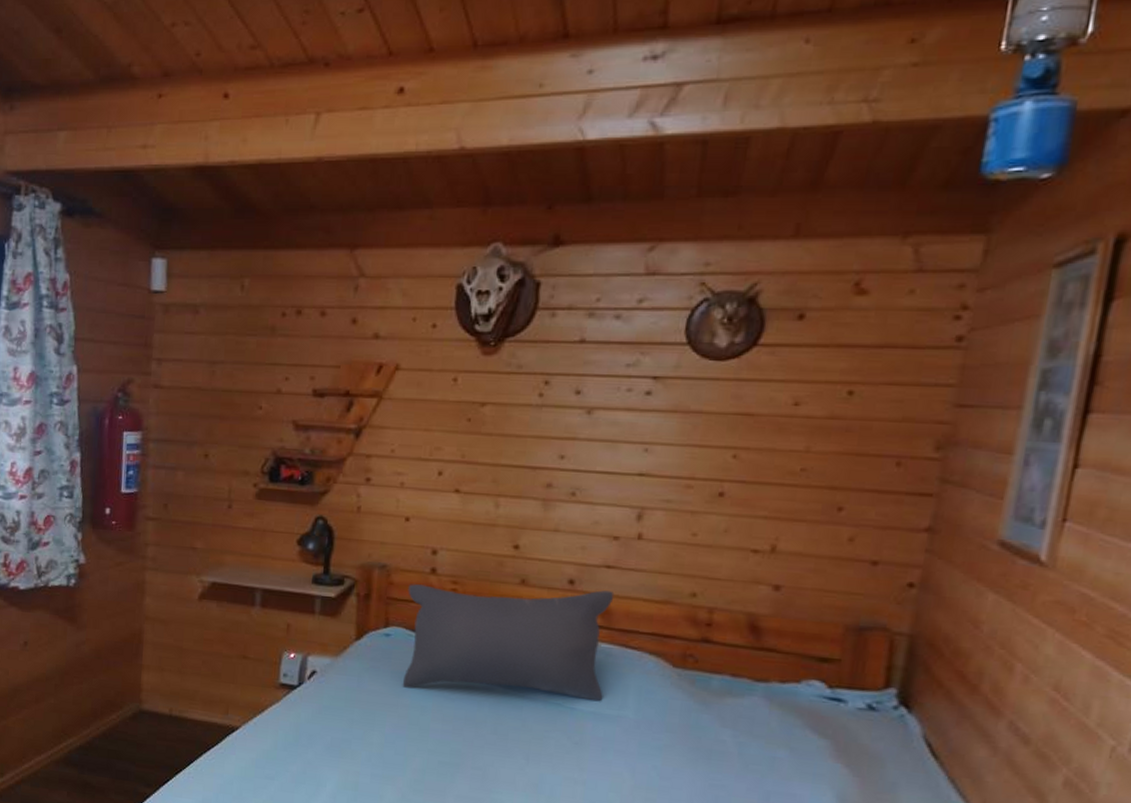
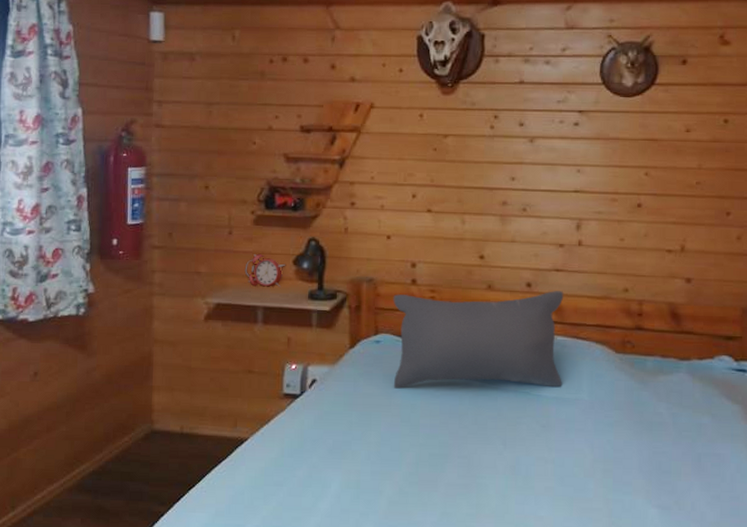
alarm clock: none [243,530,288,569] -> present [244,253,285,287]

